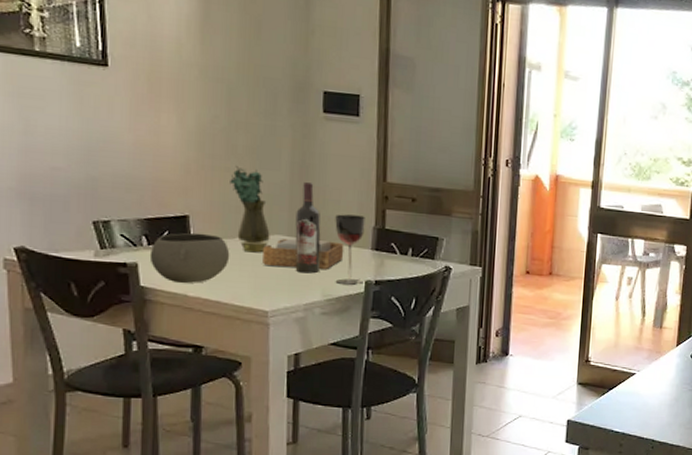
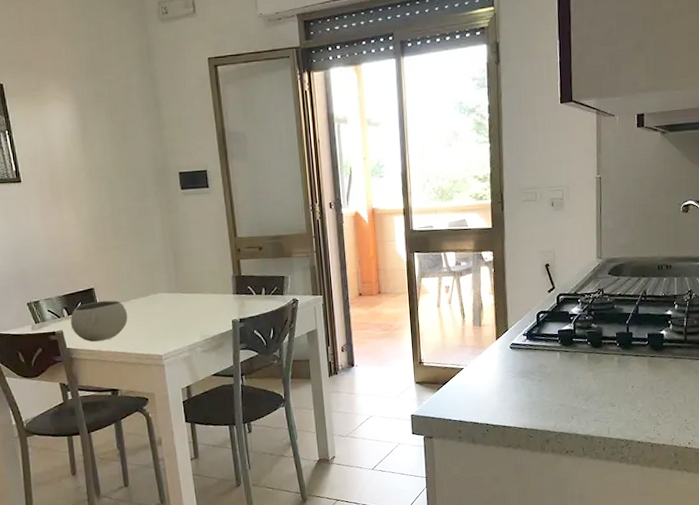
vase: present [230,166,270,253] -> none [119,243,156,311]
napkin holder: present [263,238,344,270] -> none [151,292,213,319]
wine bottle: present [295,181,321,274] -> none [172,246,197,321]
wineglass: present [335,214,365,285] -> none [202,268,231,326]

